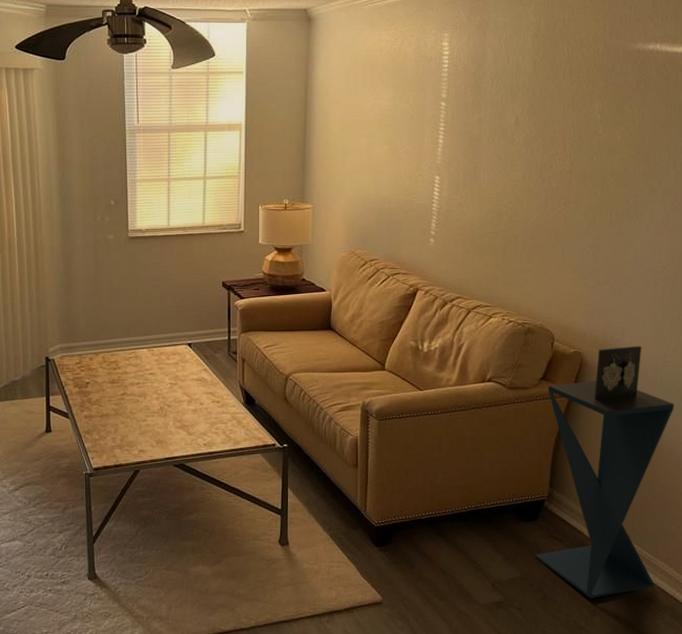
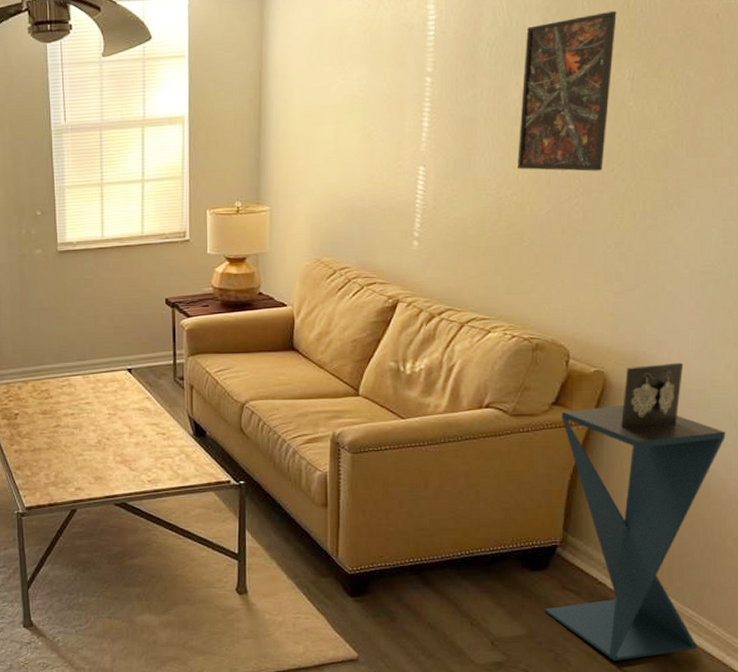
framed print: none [513,57,589,186] -> present [517,10,617,172]

